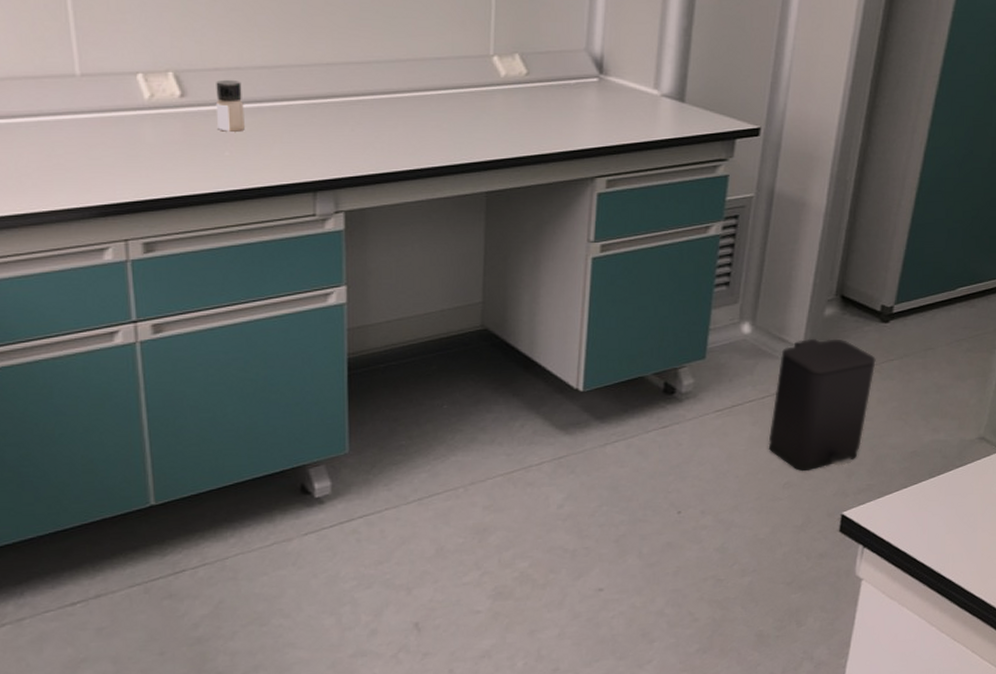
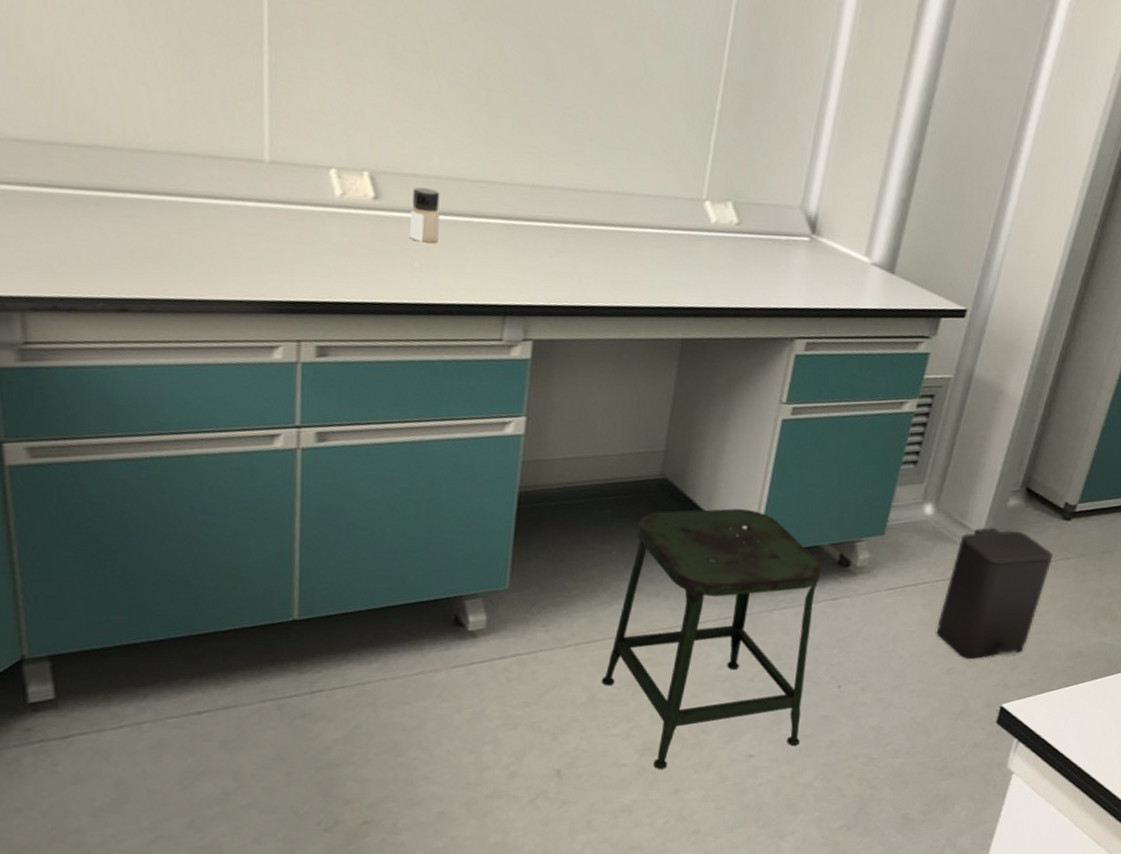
stool: none [448,349,648,612] -> present [602,508,822,769]

